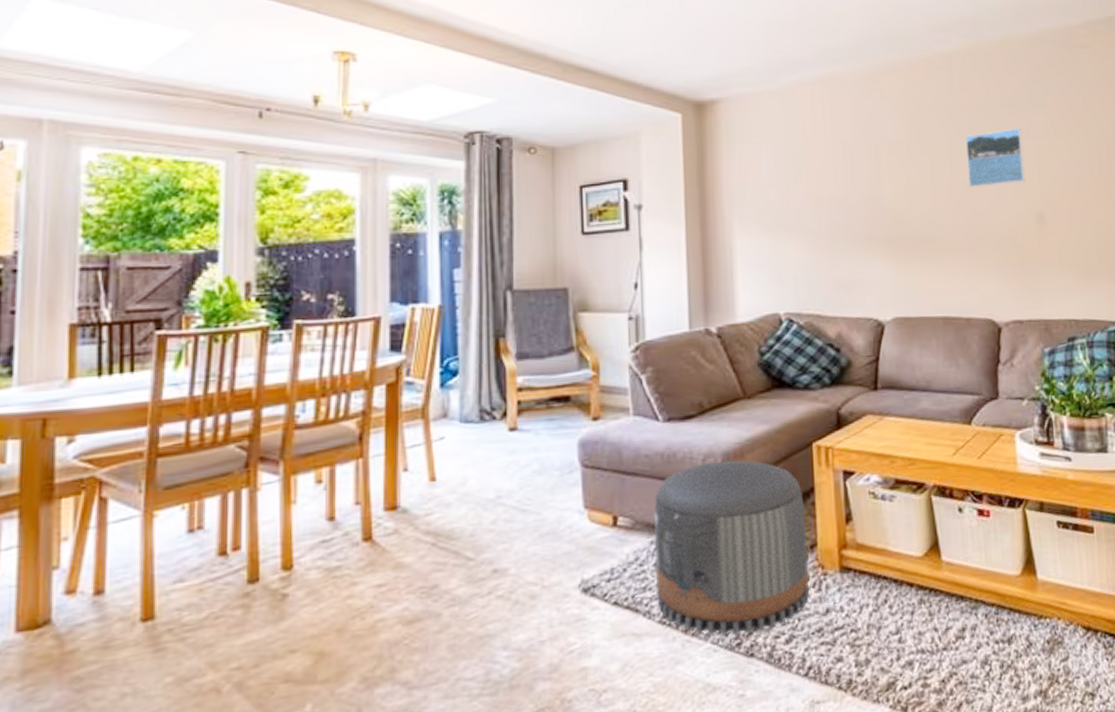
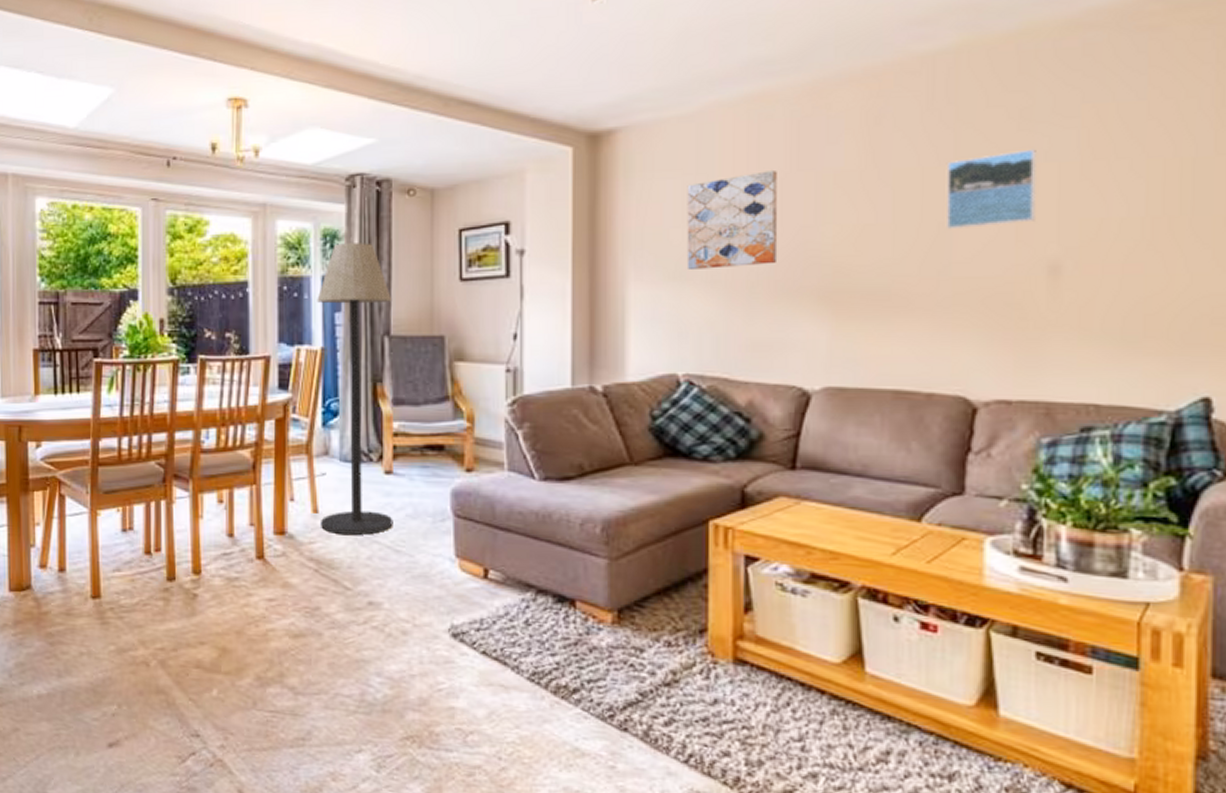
floor lamp: none [434,198,519,501] -> present [317,243,393,535]
pouf: present [654,460,809,635] -> none [526,527,695,708]
wall art: none [778,139,852,221] -> present [686,171,778,269]

